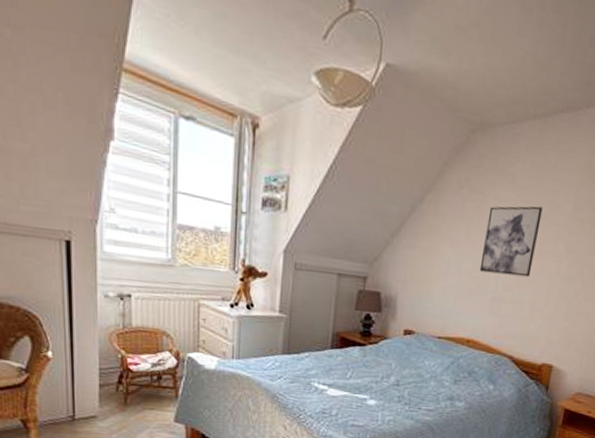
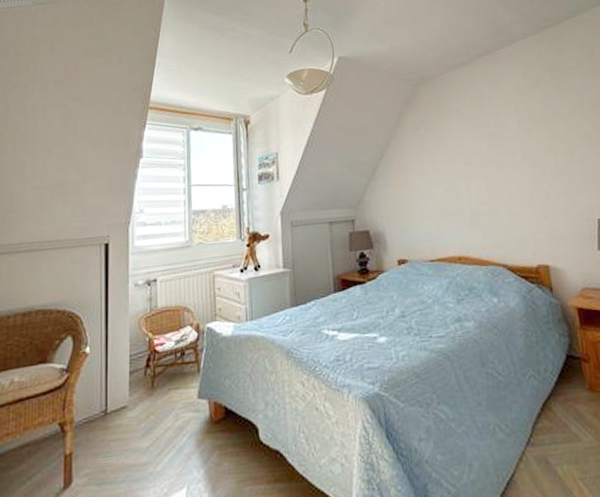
wall art: present [479,206,543,277] -> none [446,128,499,193]

